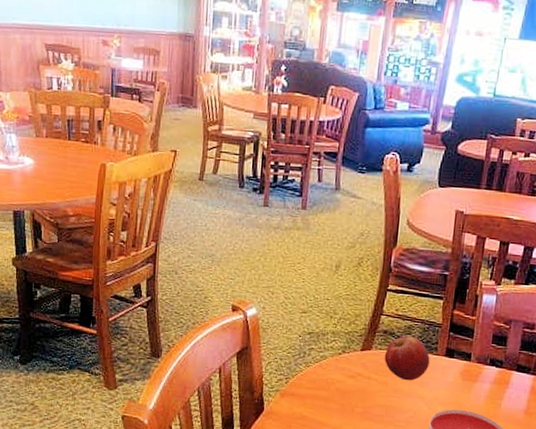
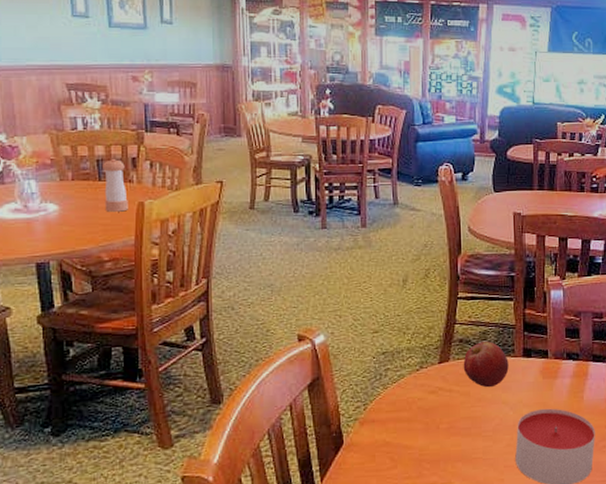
pepper shaker: none [72,119,92,171] -> present [103,158,128,212]

